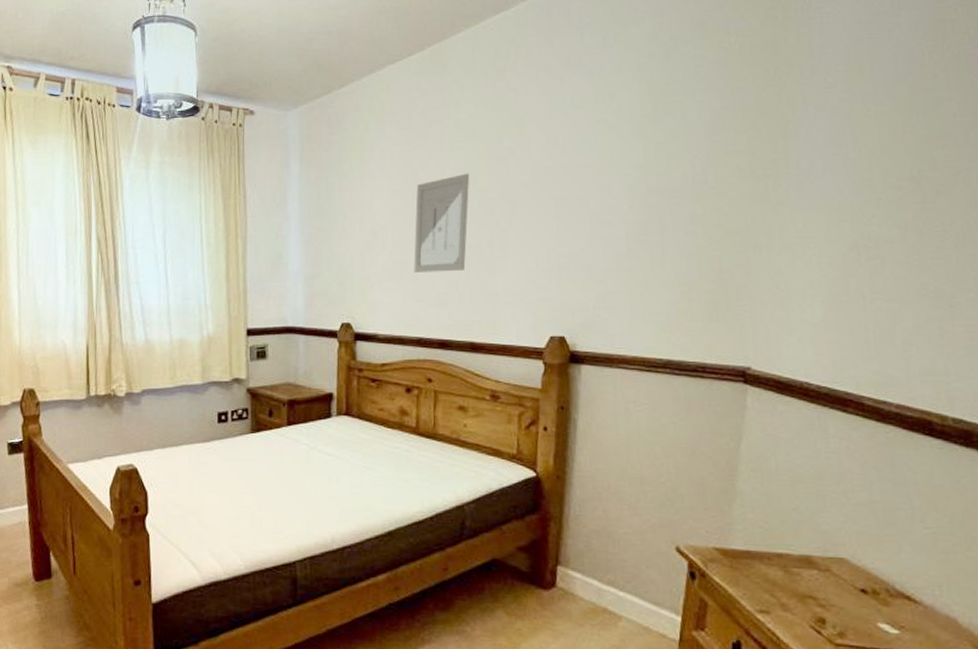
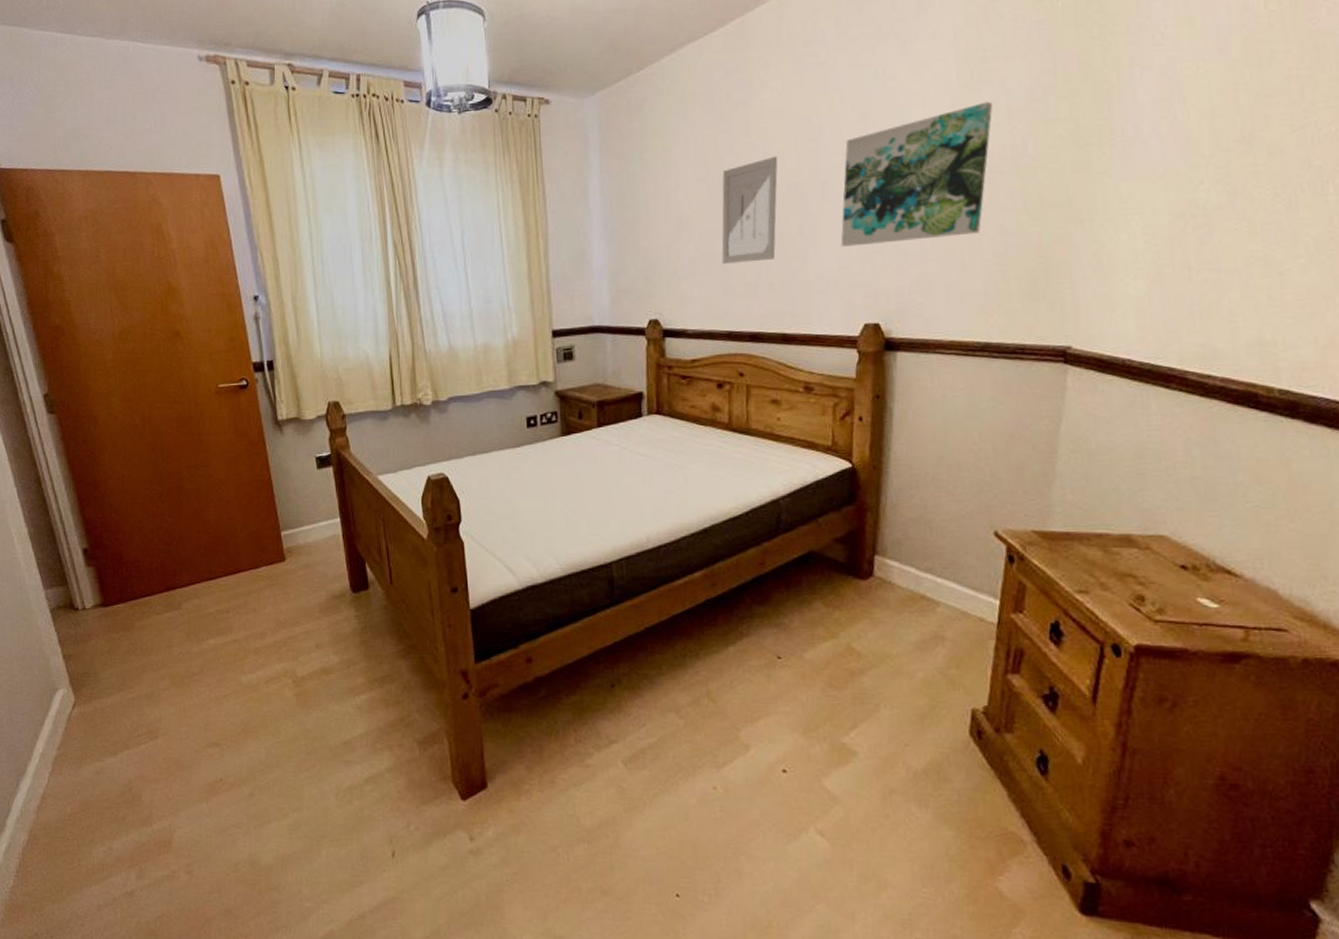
wall art: none [528,132,675,262] -> present [840,101,993,247]

